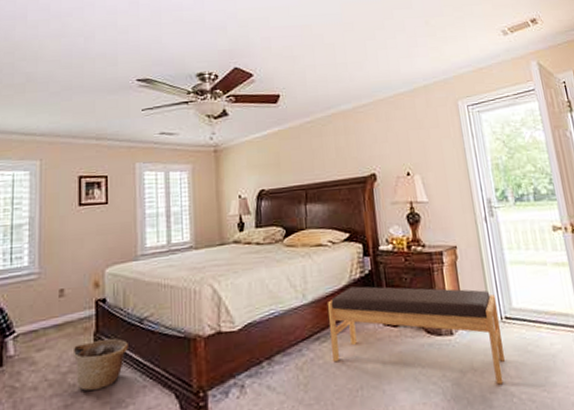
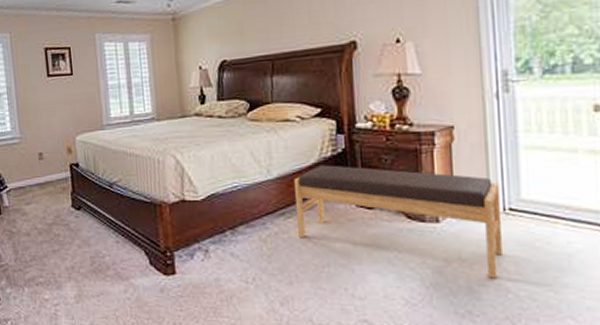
basket: present [72,338,128,391] -> none [54,198,101,240]

